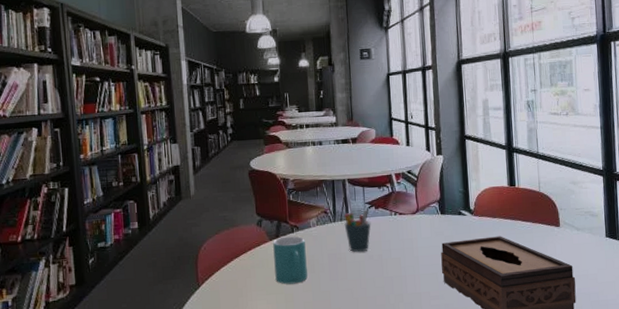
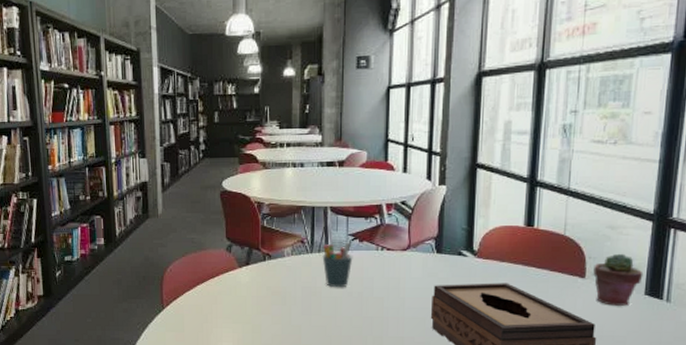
mug: present [273,236,308,285] -> none [242,264,278,315]
potted succulent: none [565,203,603,249] -> present [593,253,644,306]

